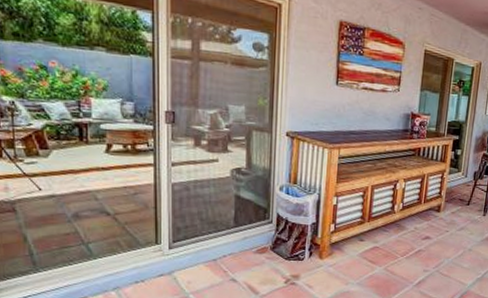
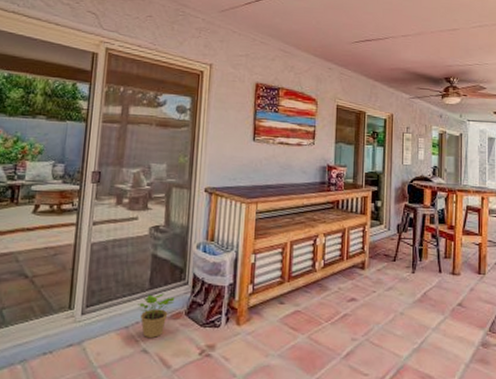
potted plant: none [224,230,260,269] -> present [138,293,175,338]

